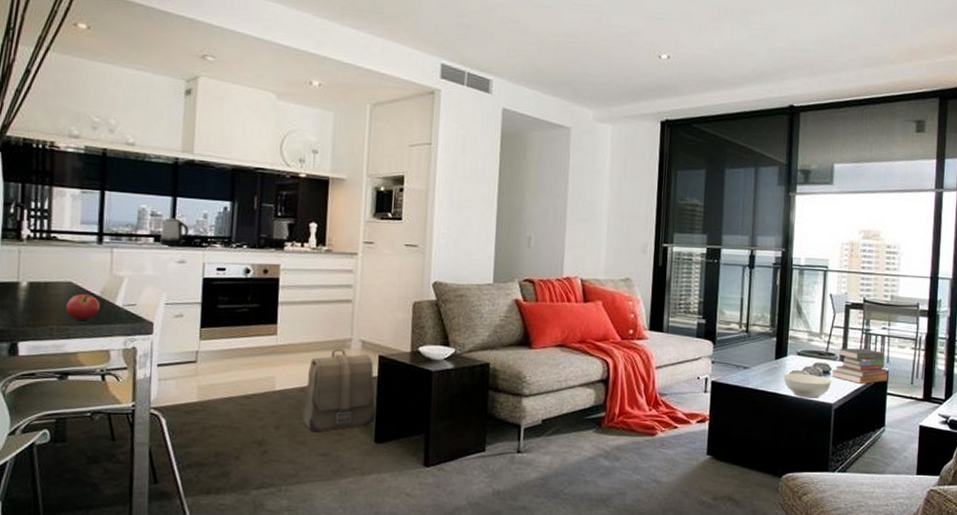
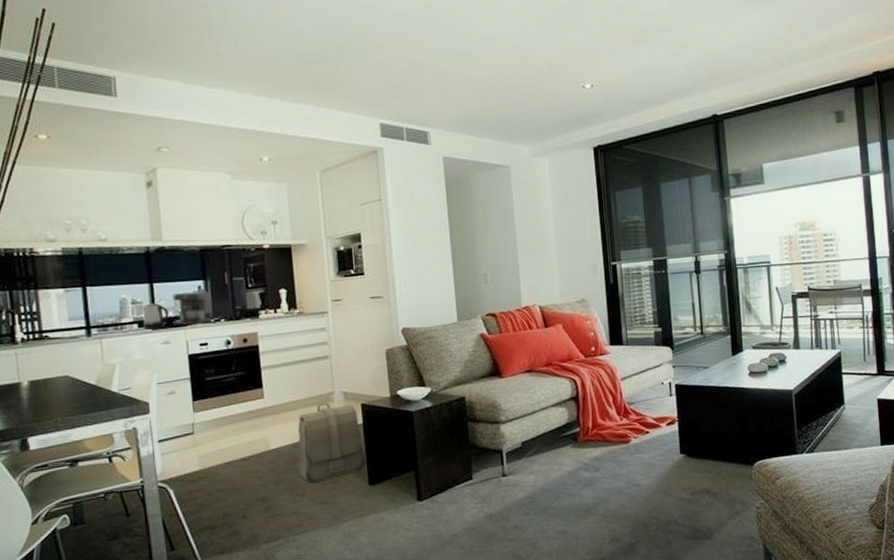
fruit: present [66,294,101,321] -> none [66,385,98,411]
coffee maker: none [191,211,235,249] -> present [171,290,212,327]
bowl: present [783,372,832,399] -> none [742,364,789,388]
books: present [831,348,888,384] -> none [787,333,842,368]

